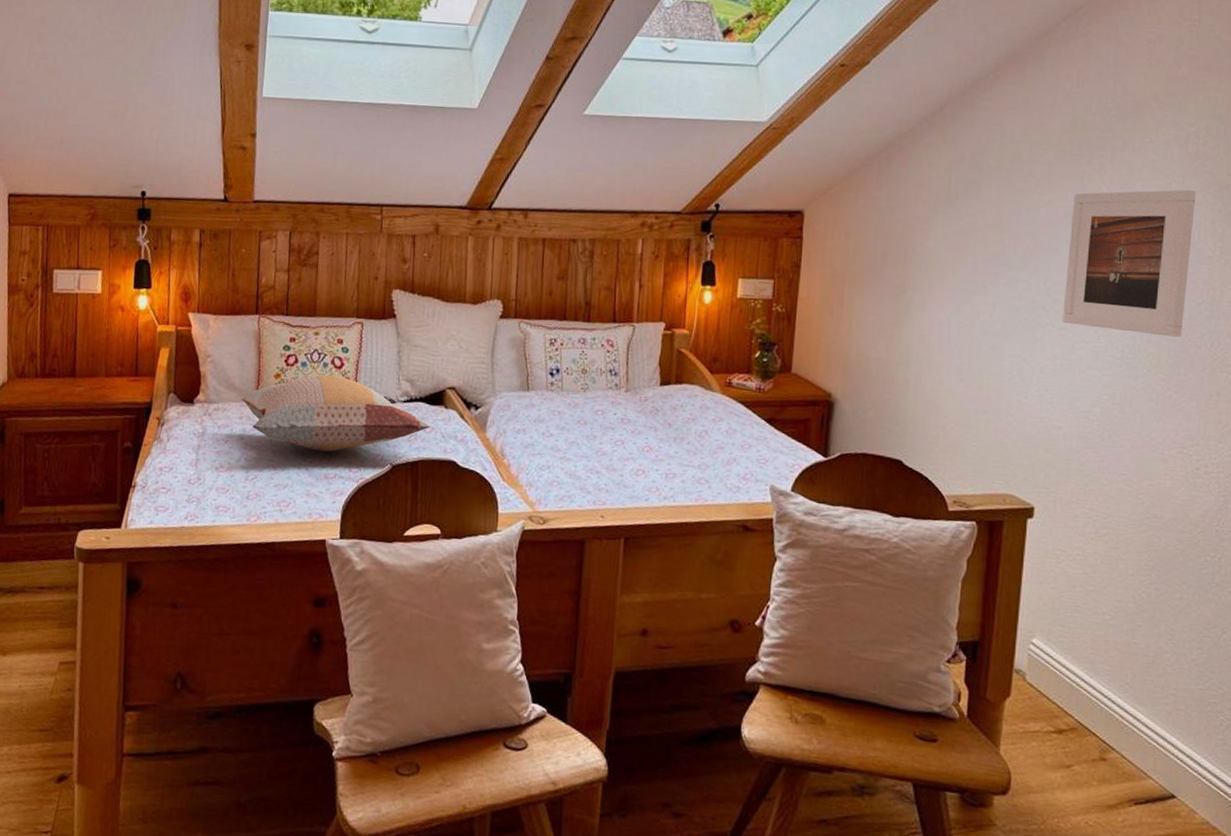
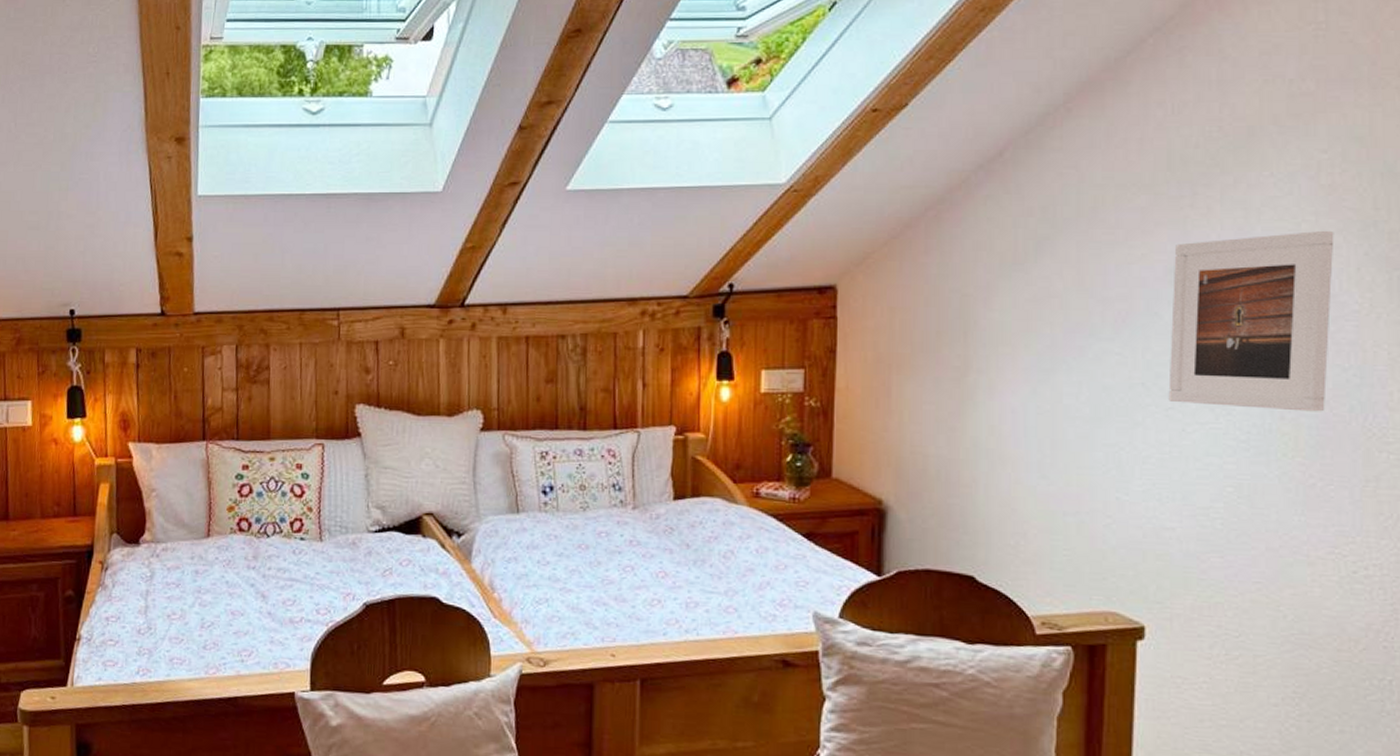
decorative pillow: present [241,374,430,452] -> none [191,505,407,593]

